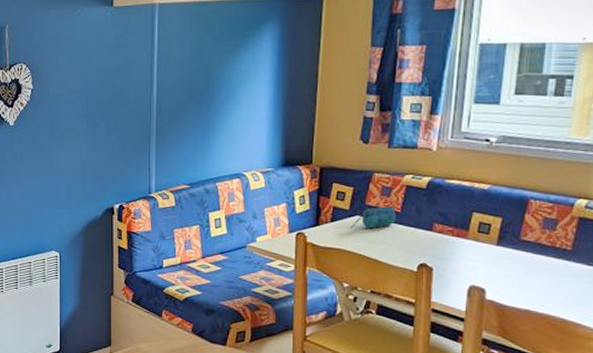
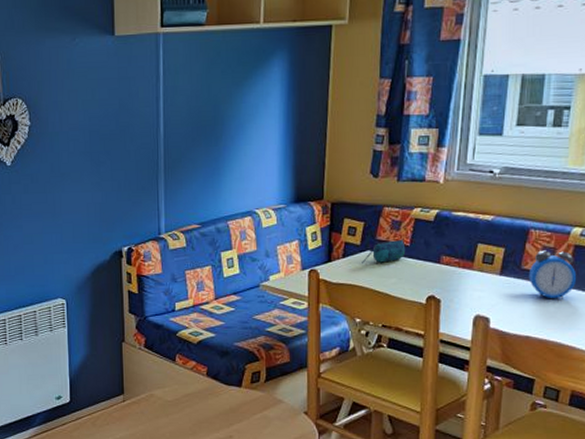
alarm clock: none [528,221,582,273] -> present [528,250,577,299]

